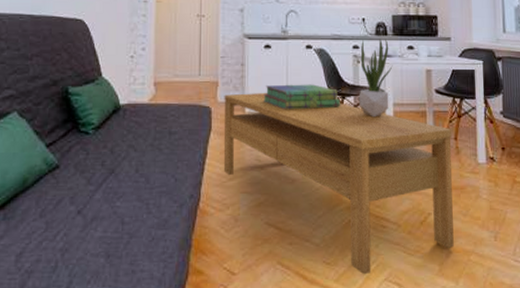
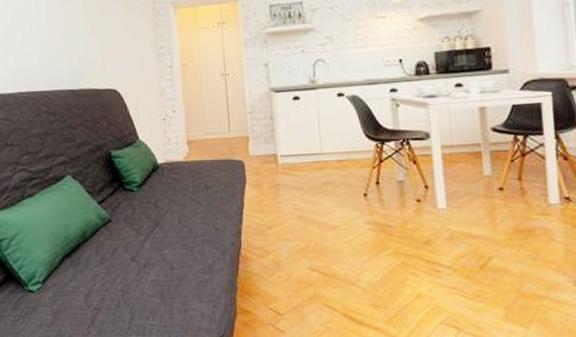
coffee table: present [223,92,454,275] -> none [255,143,522,318]
stack of books: present [264,84,340,110] -> none [296,132,380,160]
potted plant: present [358,39,393,118] -> none [399,78,438,162]

